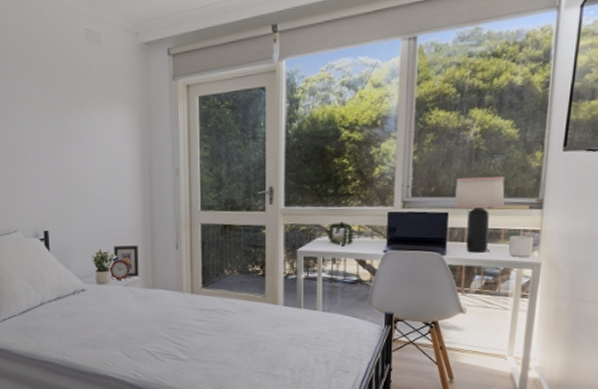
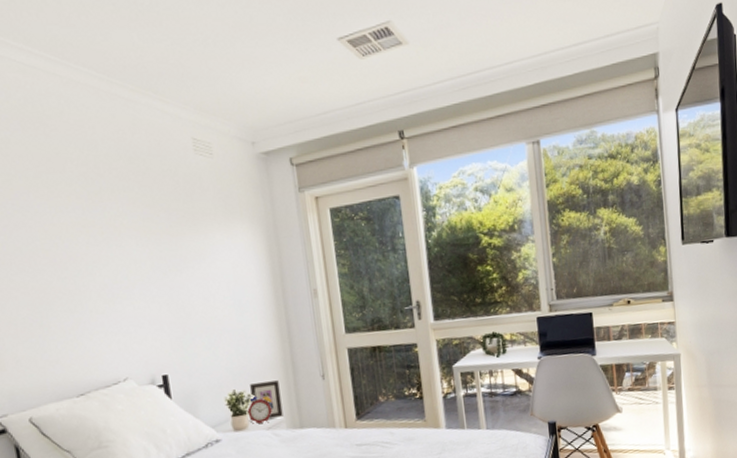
table lamp: present [453,177,506,253] -> none [595,272,642,351]
mug: present [508,235,534,257] -> none [649,328,672,351]

